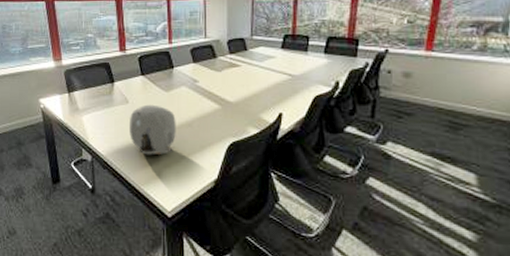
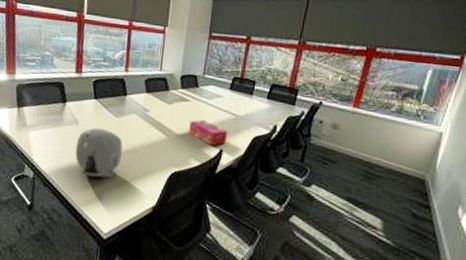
tissue box: none [243,85,286,111] -> present [189,120,228,146]

